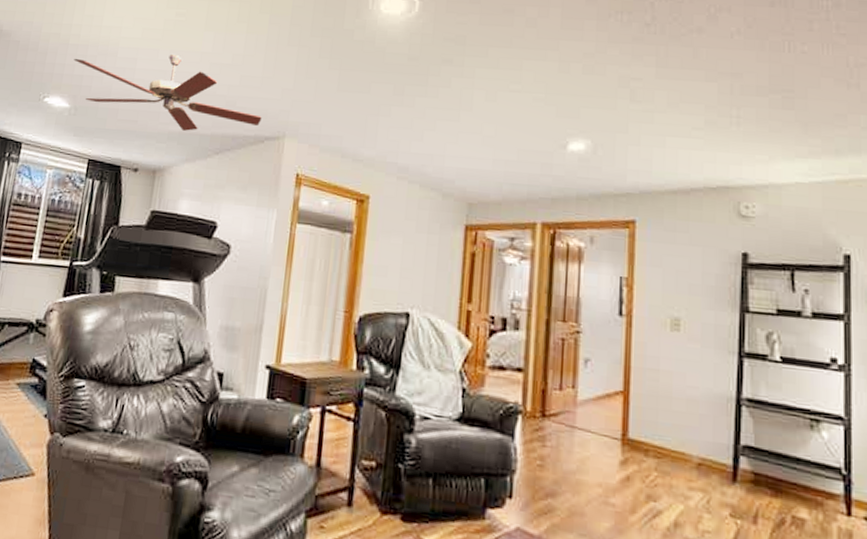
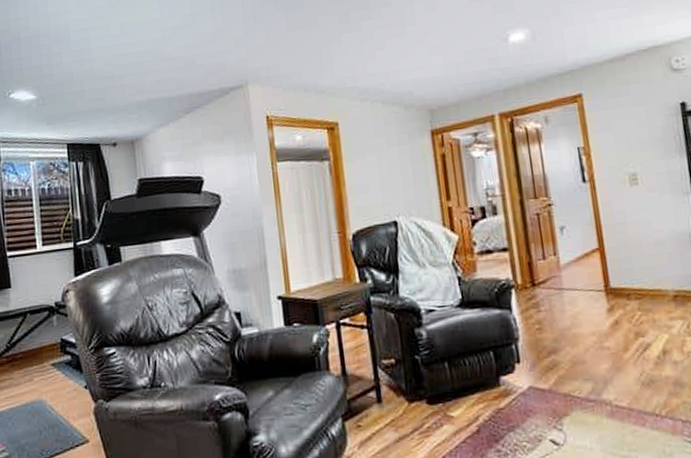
ceiling fan: present [74,55,262,131] -> none [29,27,222,98]

